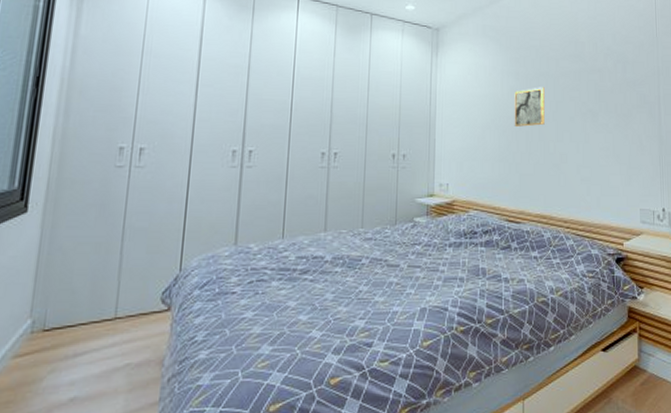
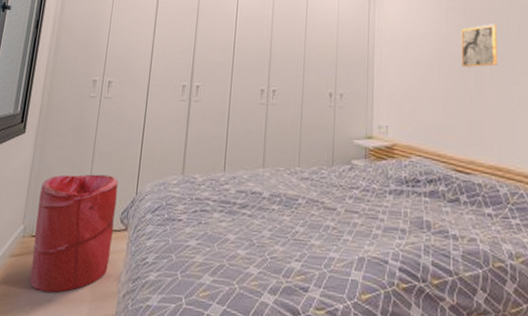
laundry hamper: none [43,253,157,390] -> present [29,174,119,293]

